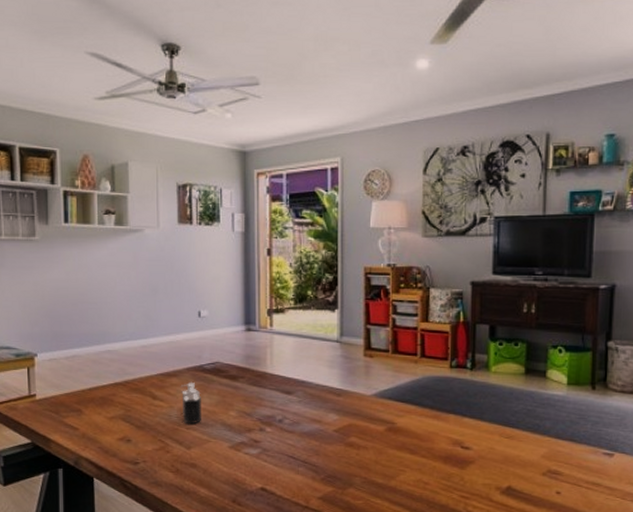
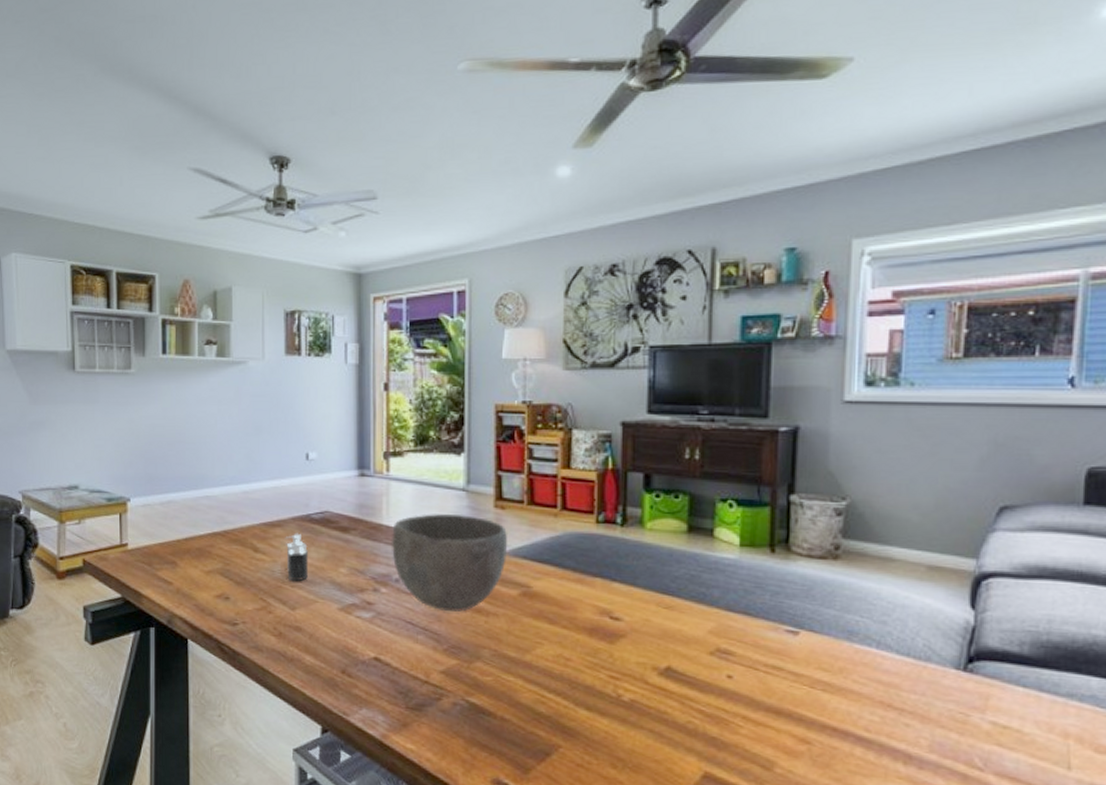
bowl: none [276,363,376,446] -> present [392,514,508,612]

